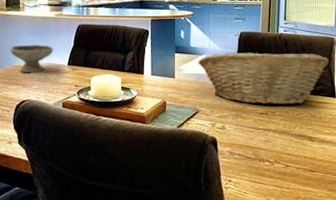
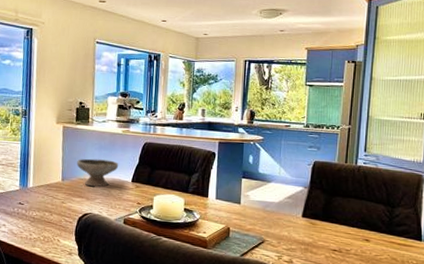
fruit basket: present [198,50,329,105] -> none [266,181,415,244]

